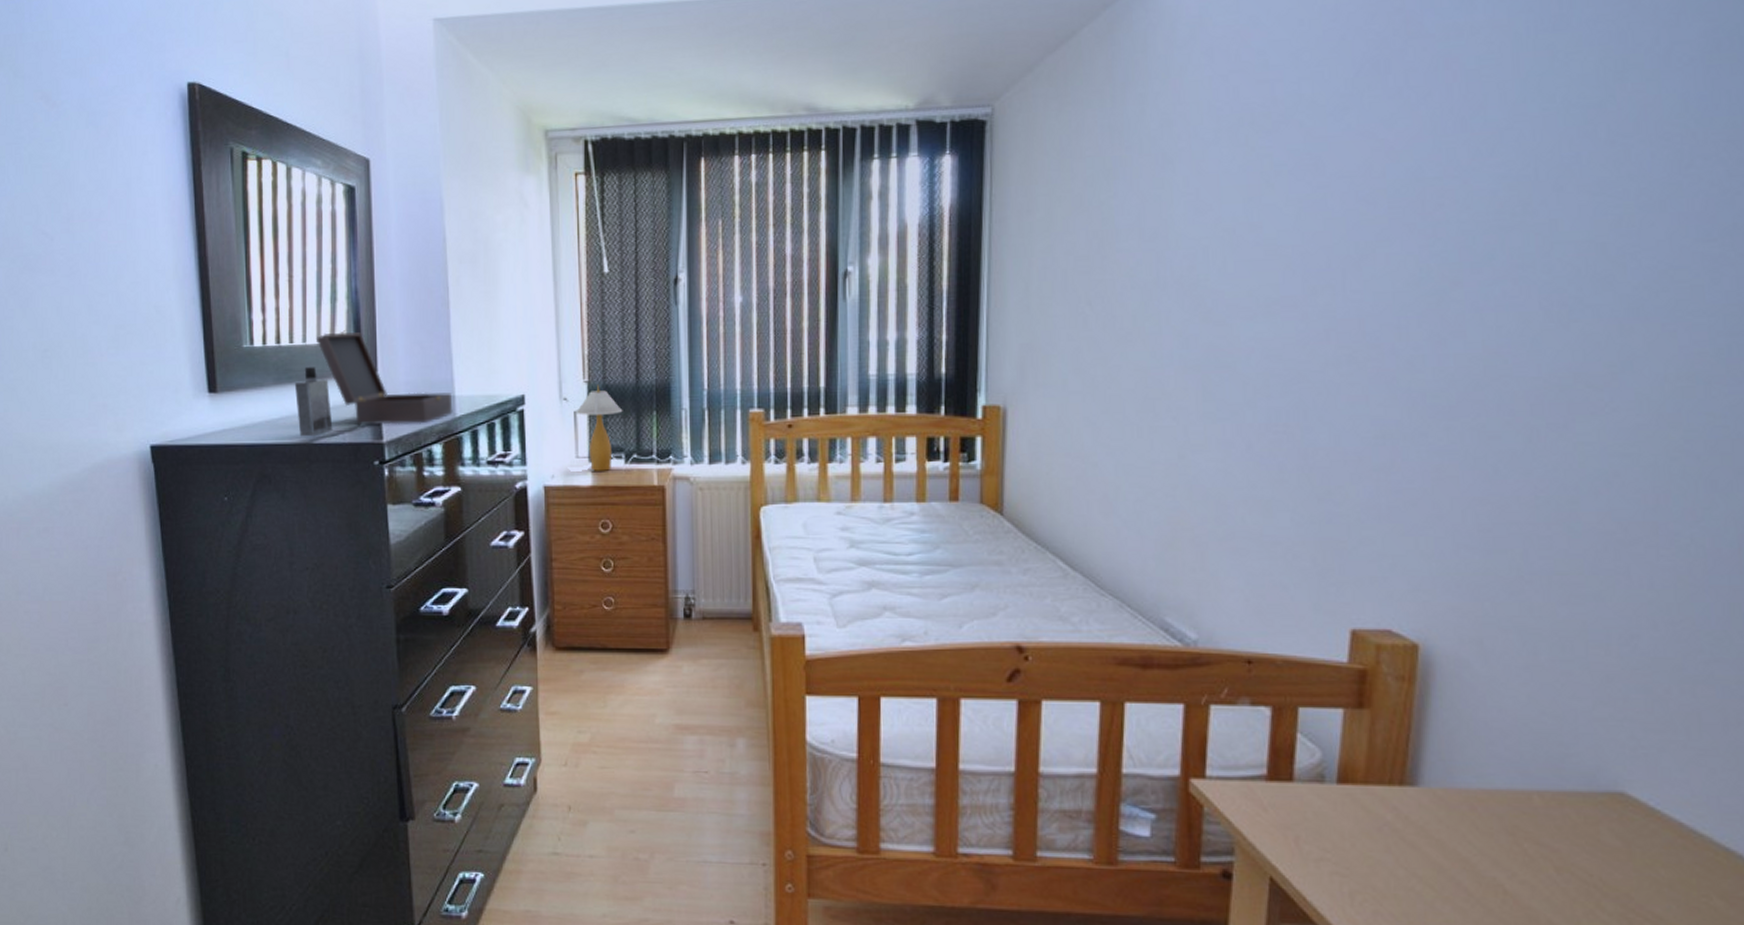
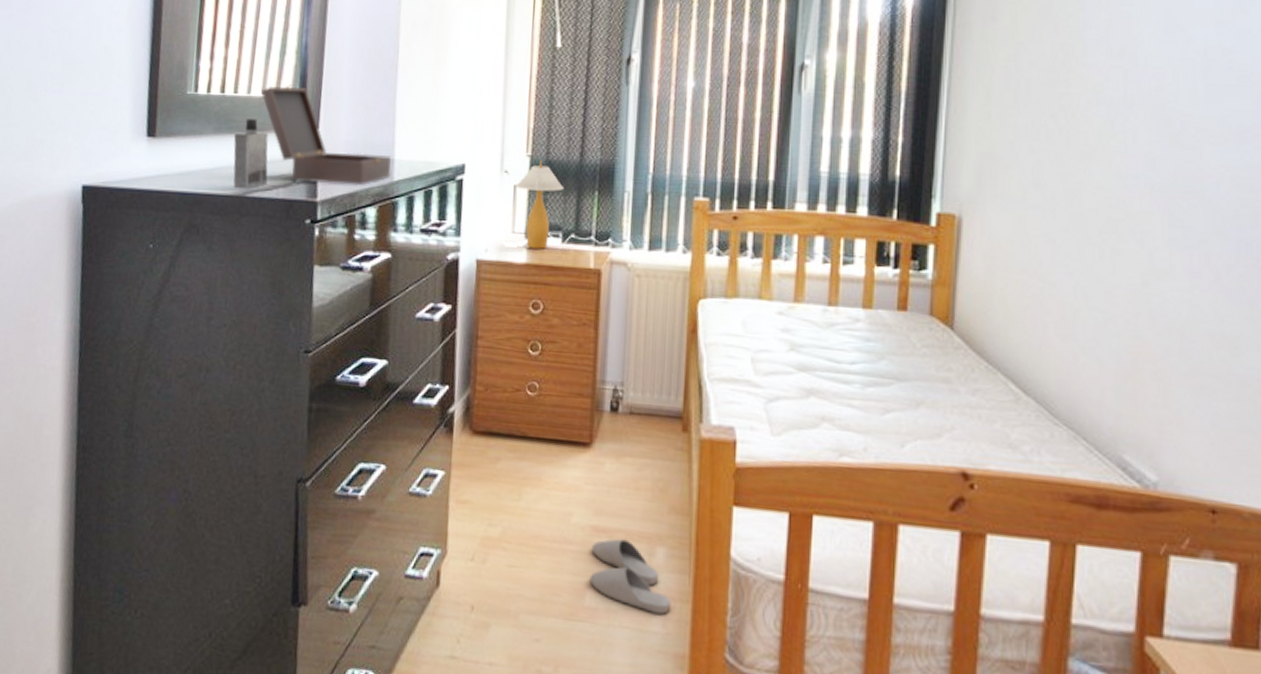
slippers: none [676,734,754,798] -> present [589,538,671,615]

